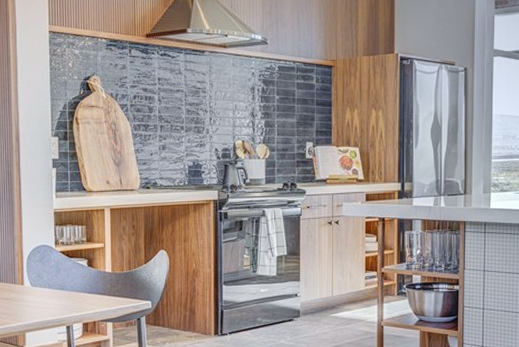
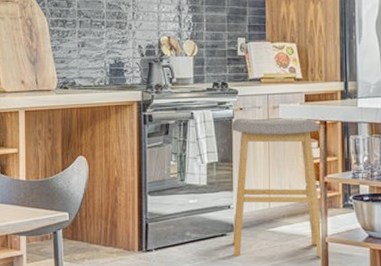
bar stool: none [299,215,379,339] -> present [232,118,323,257]

